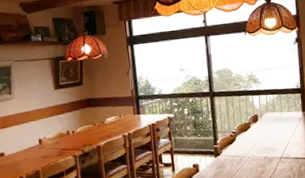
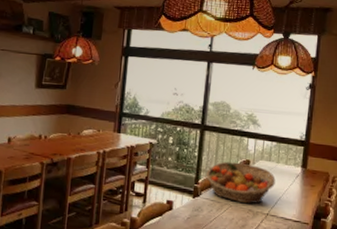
fruit basket: none [222,118,283,153] -> present [206,161,276,204]

